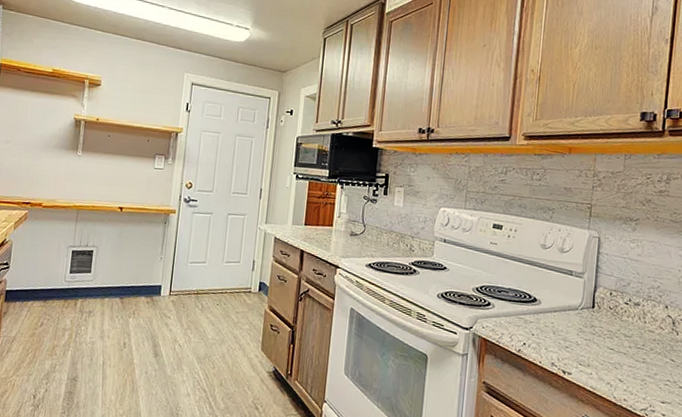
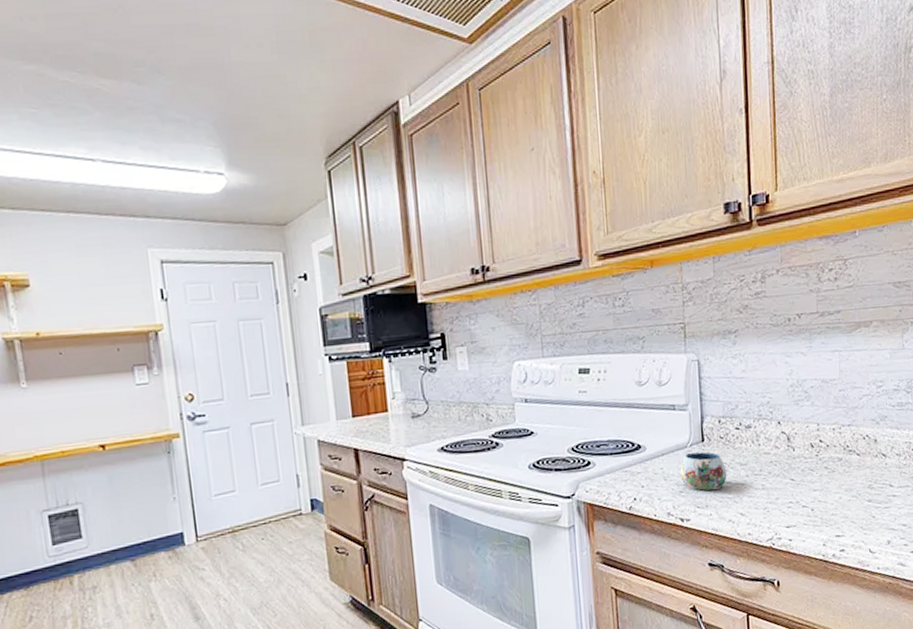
mug: none [568,315,612,353] -> present [680,452,727,491]

